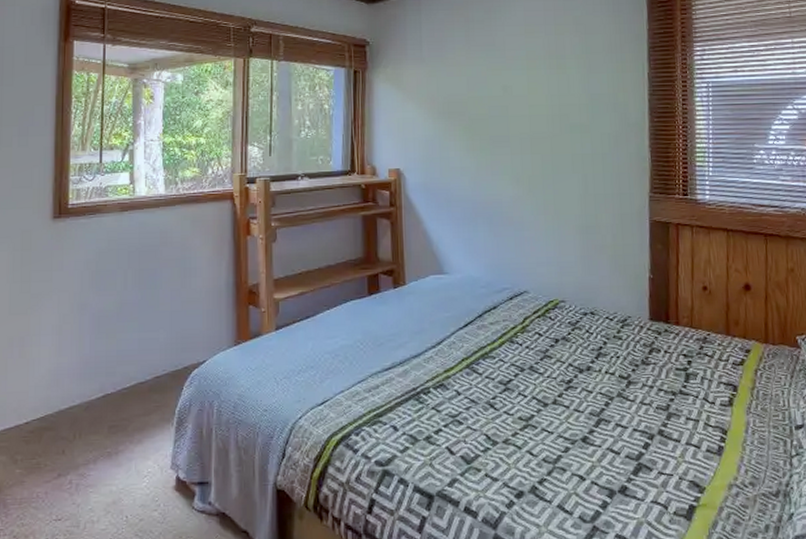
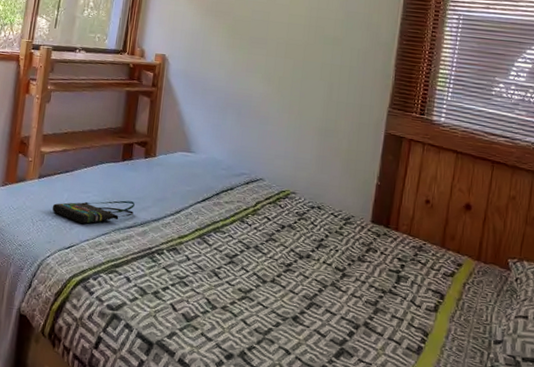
tote bag: none [296,339,390,373] -> present [52,200,135,224]

